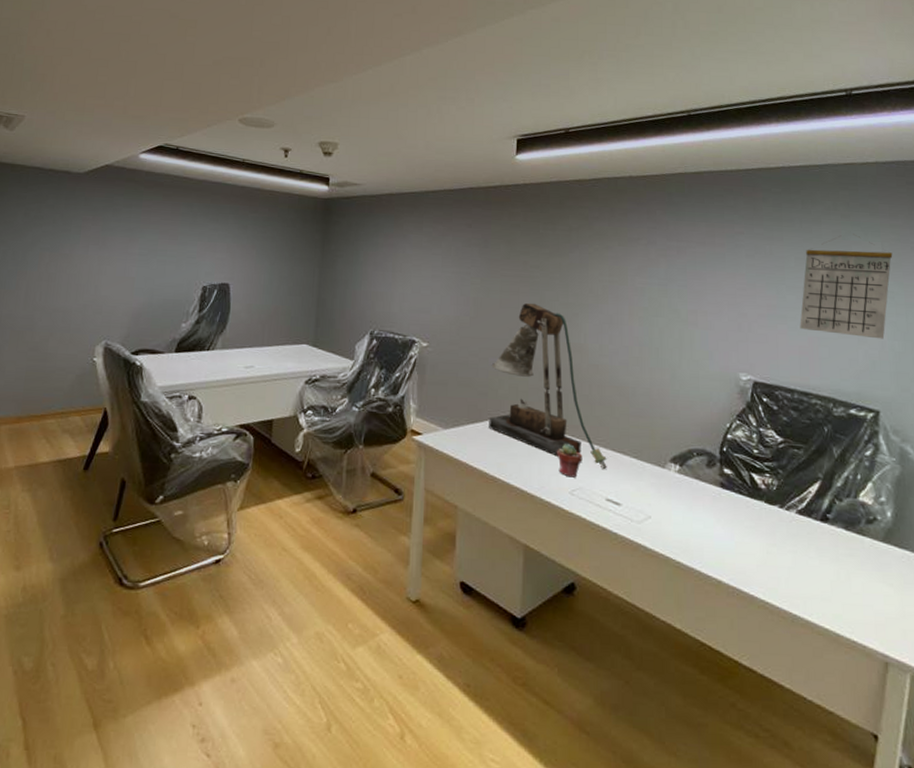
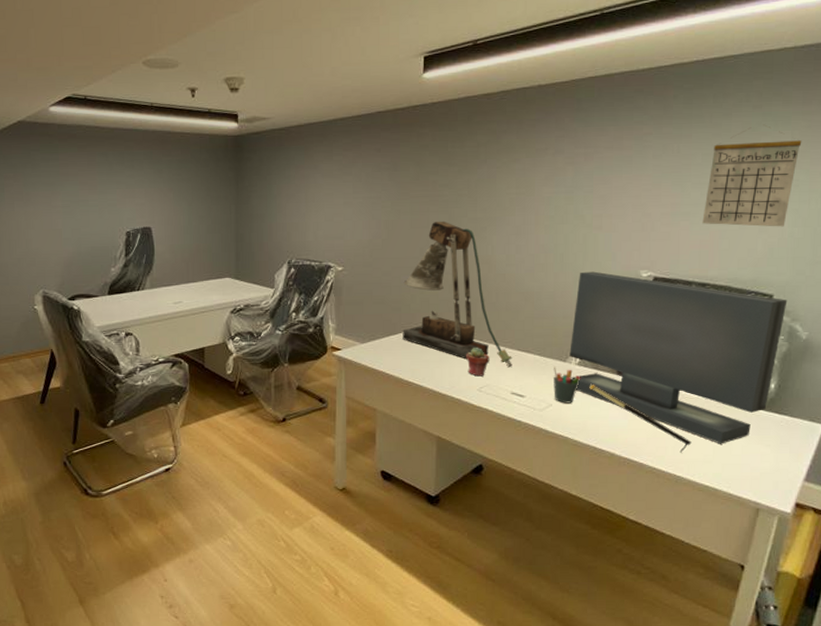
pen holder: none [652,472,682,517] -> present [554,366,581,404]
monitor: none [668,369,895,579] -> present [569,271,788,444]
notepad: none [690,495,806,586] -> present [588,383,692,453]

